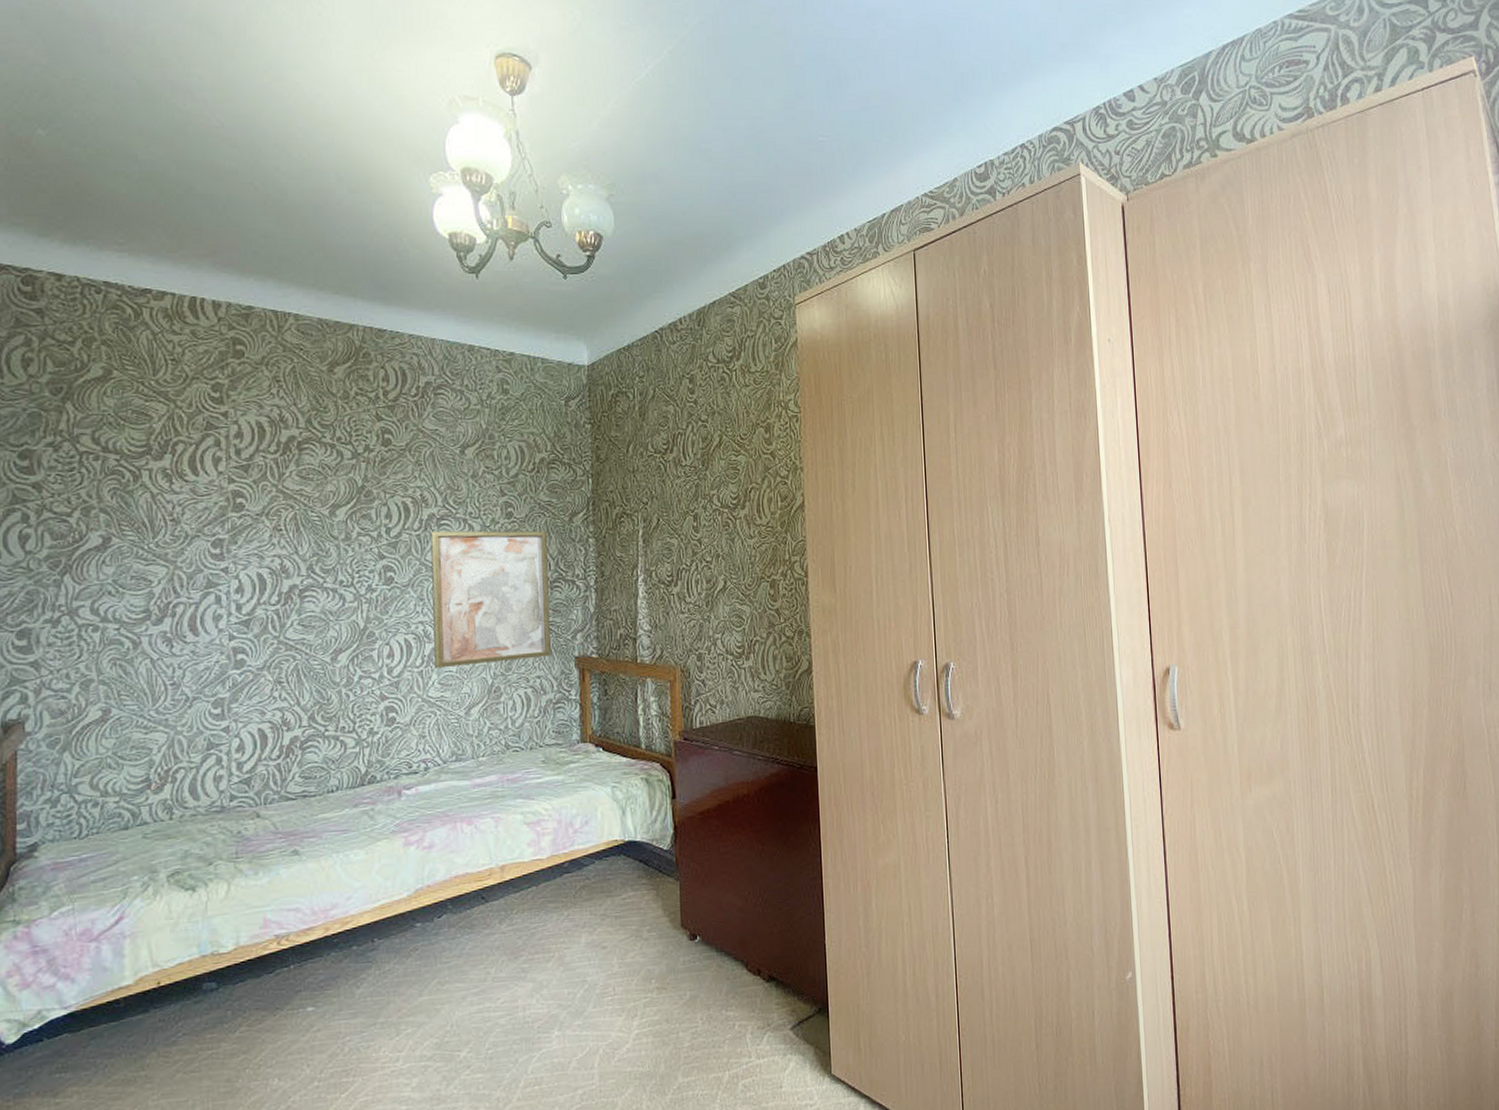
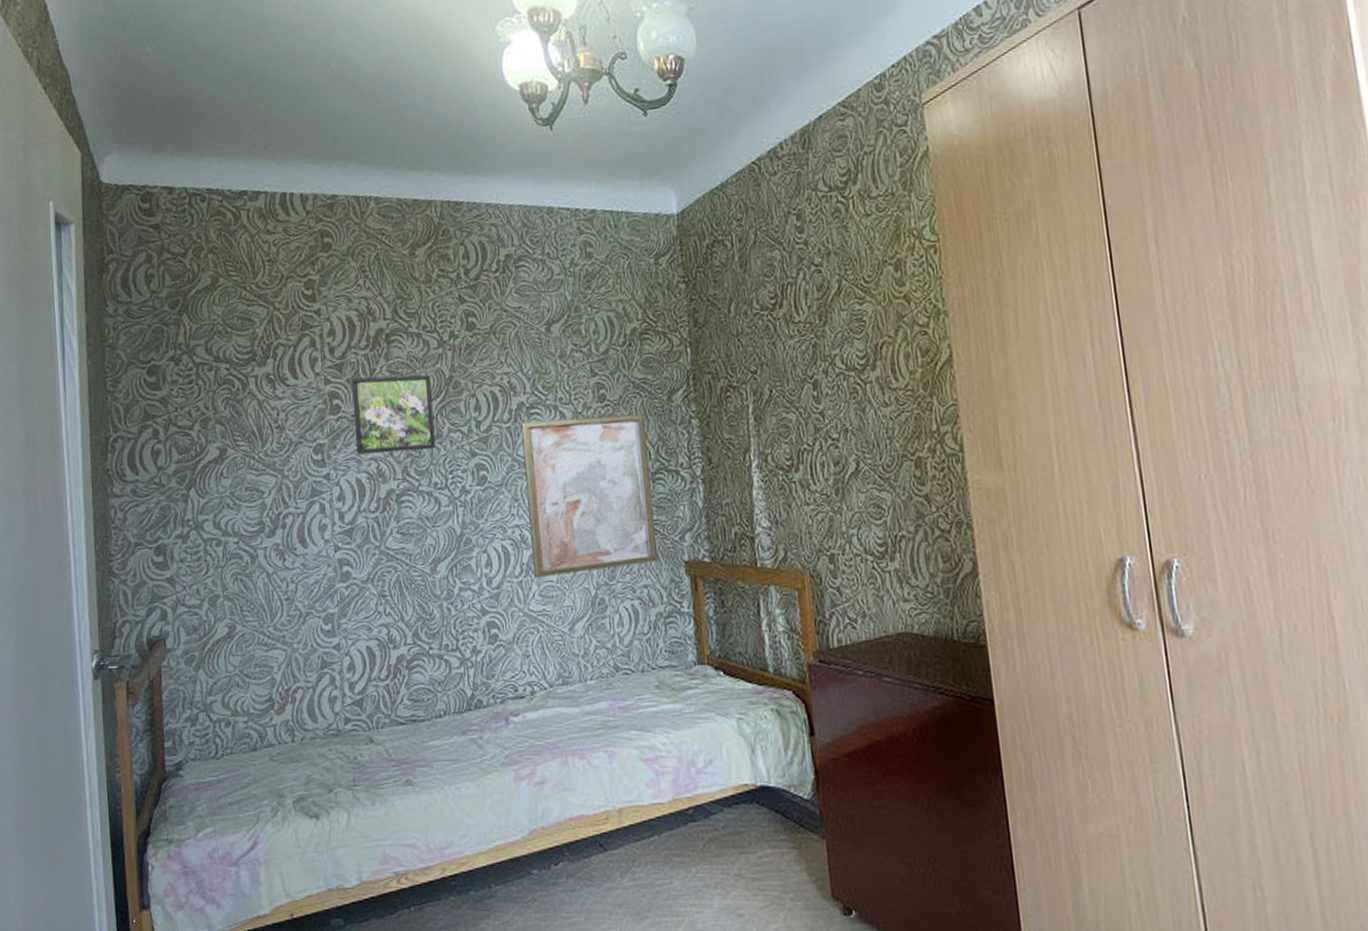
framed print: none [257,479,344,551] -> present [351,374,436,455]

